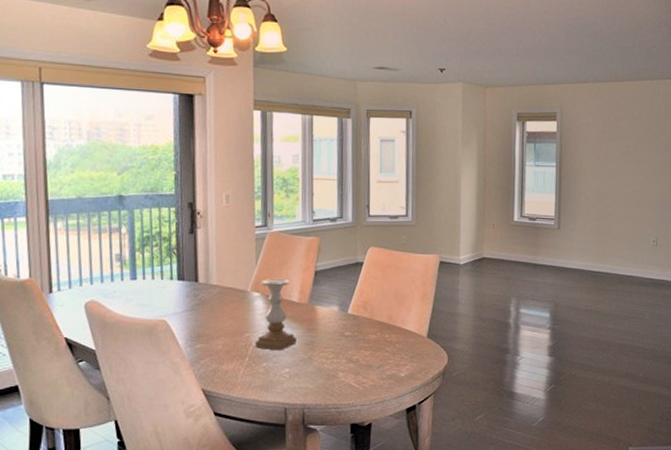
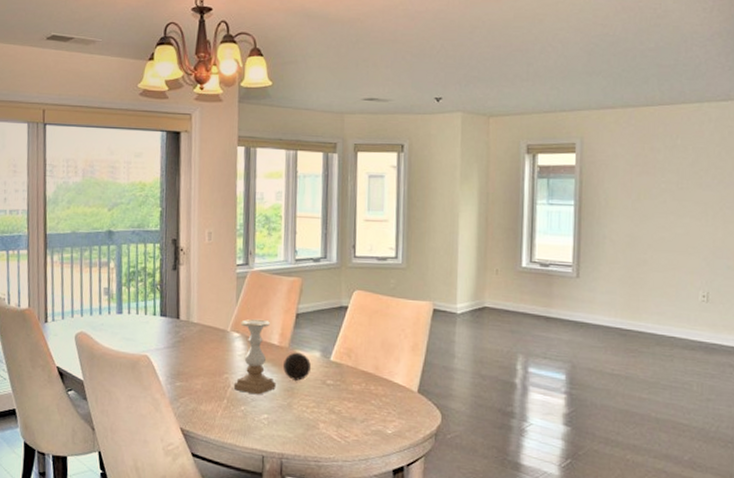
decorative ball: none [303,308,331,334] -> present [283,352,312,381]

